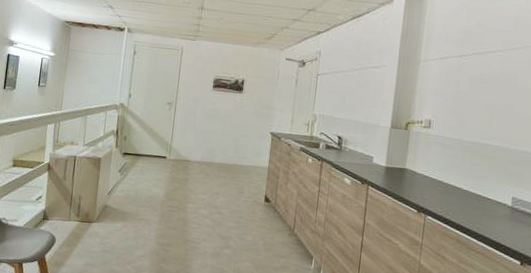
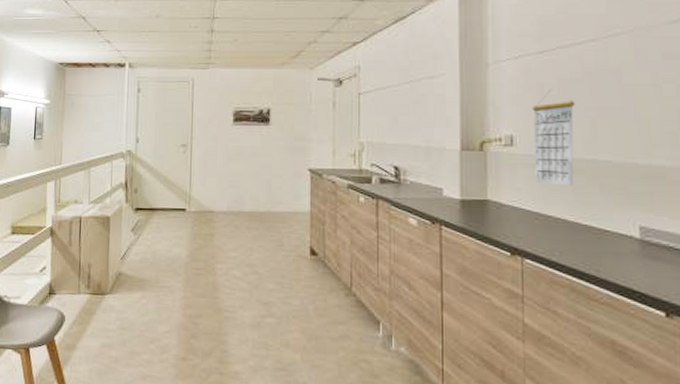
calendar: none [442,86,480,163] -> present [532,89,575,186]

